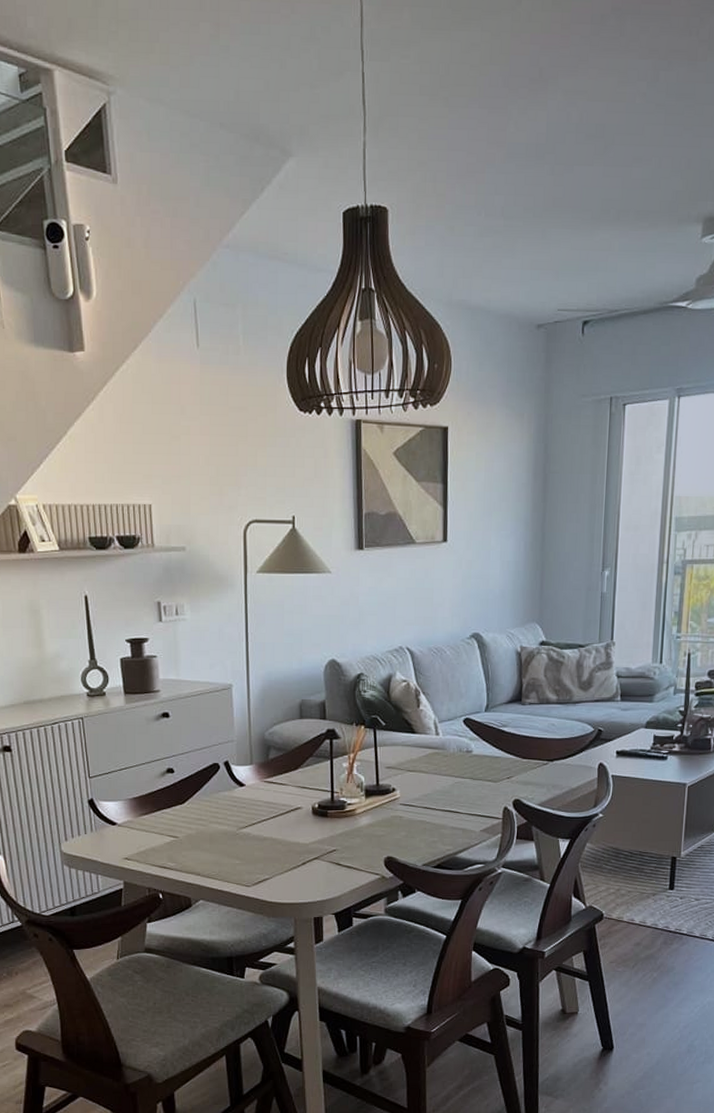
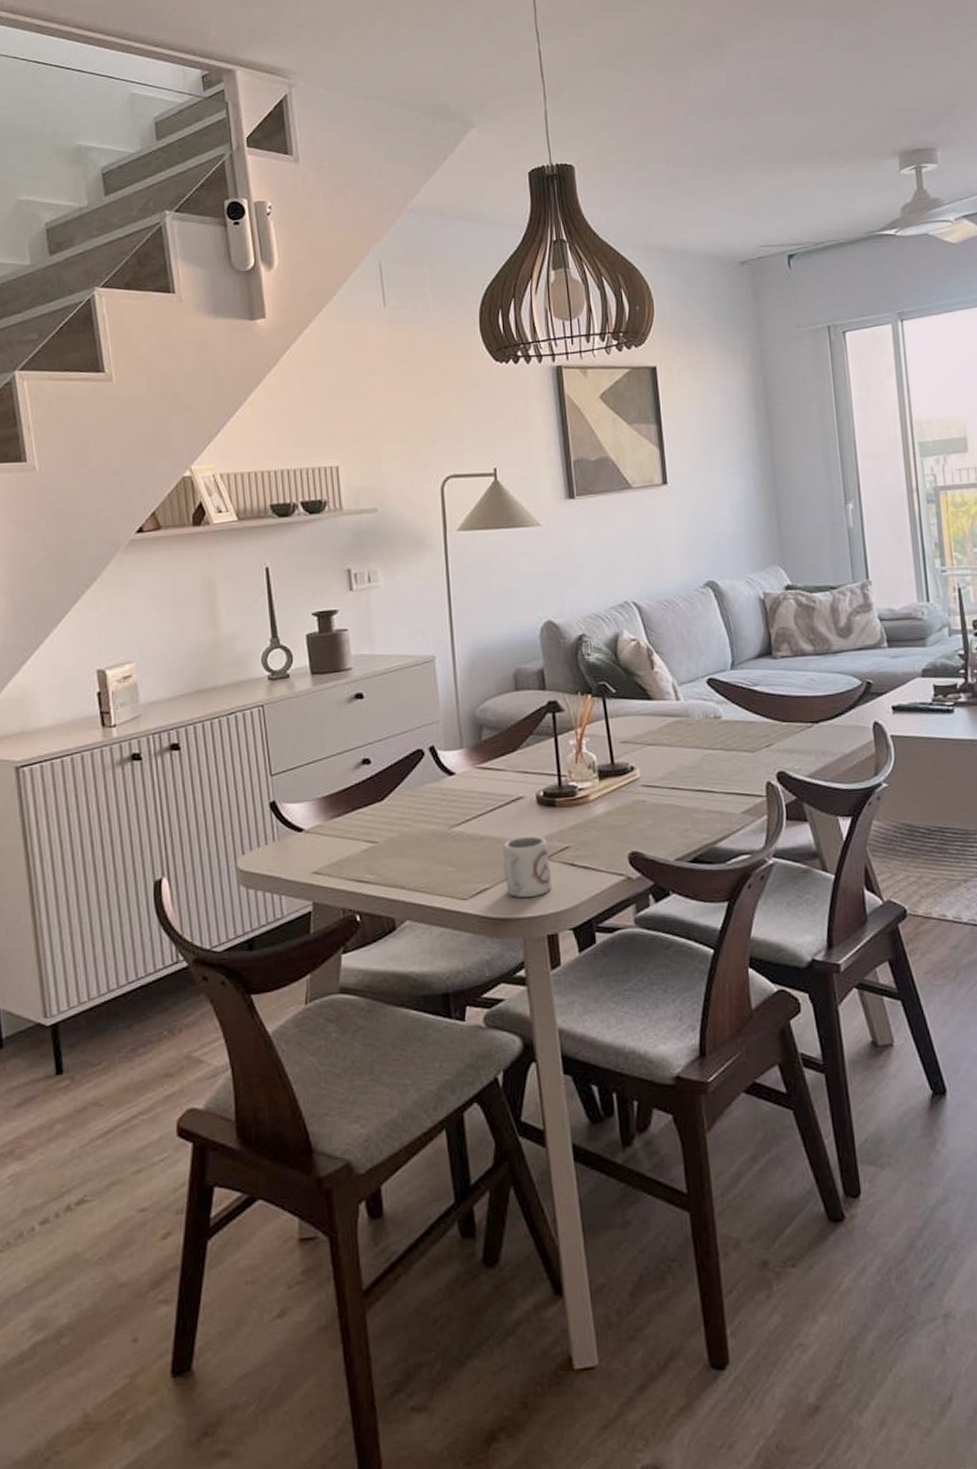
cup: none [281,839,321,888] -> present [502,835,553,898]

